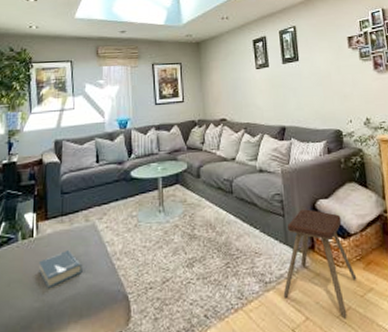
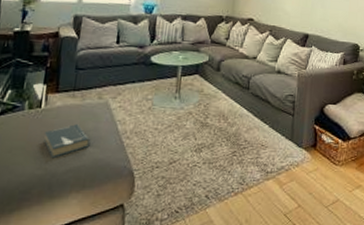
music stool: present [283,209,357,318] -> none [281,111,349,208]

